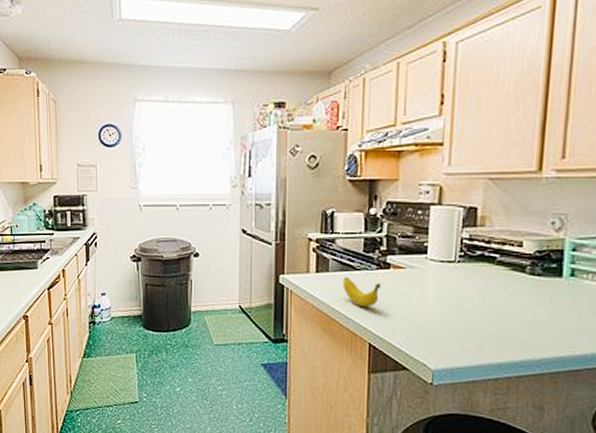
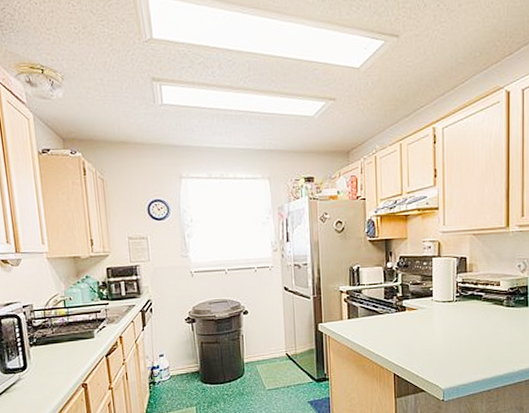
banana: present [343,277,381,307] -> none [370,321,400,344]

